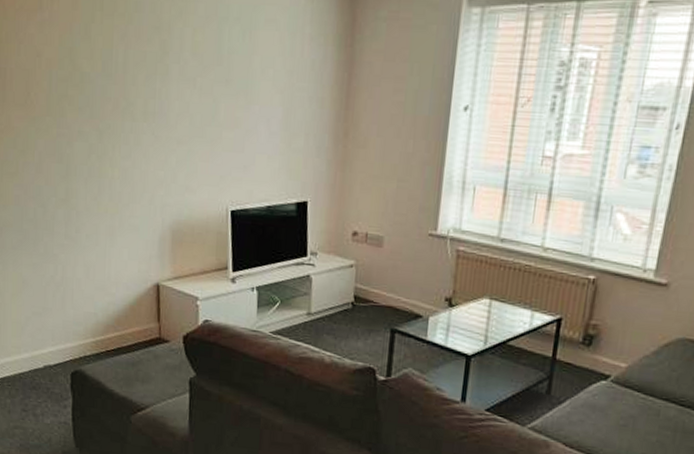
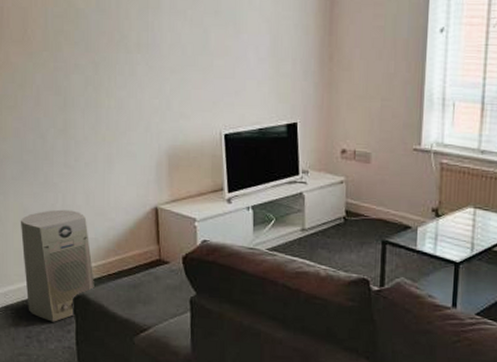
air purifier: none [18,281,93,397] -> present [20,209,96,322]

